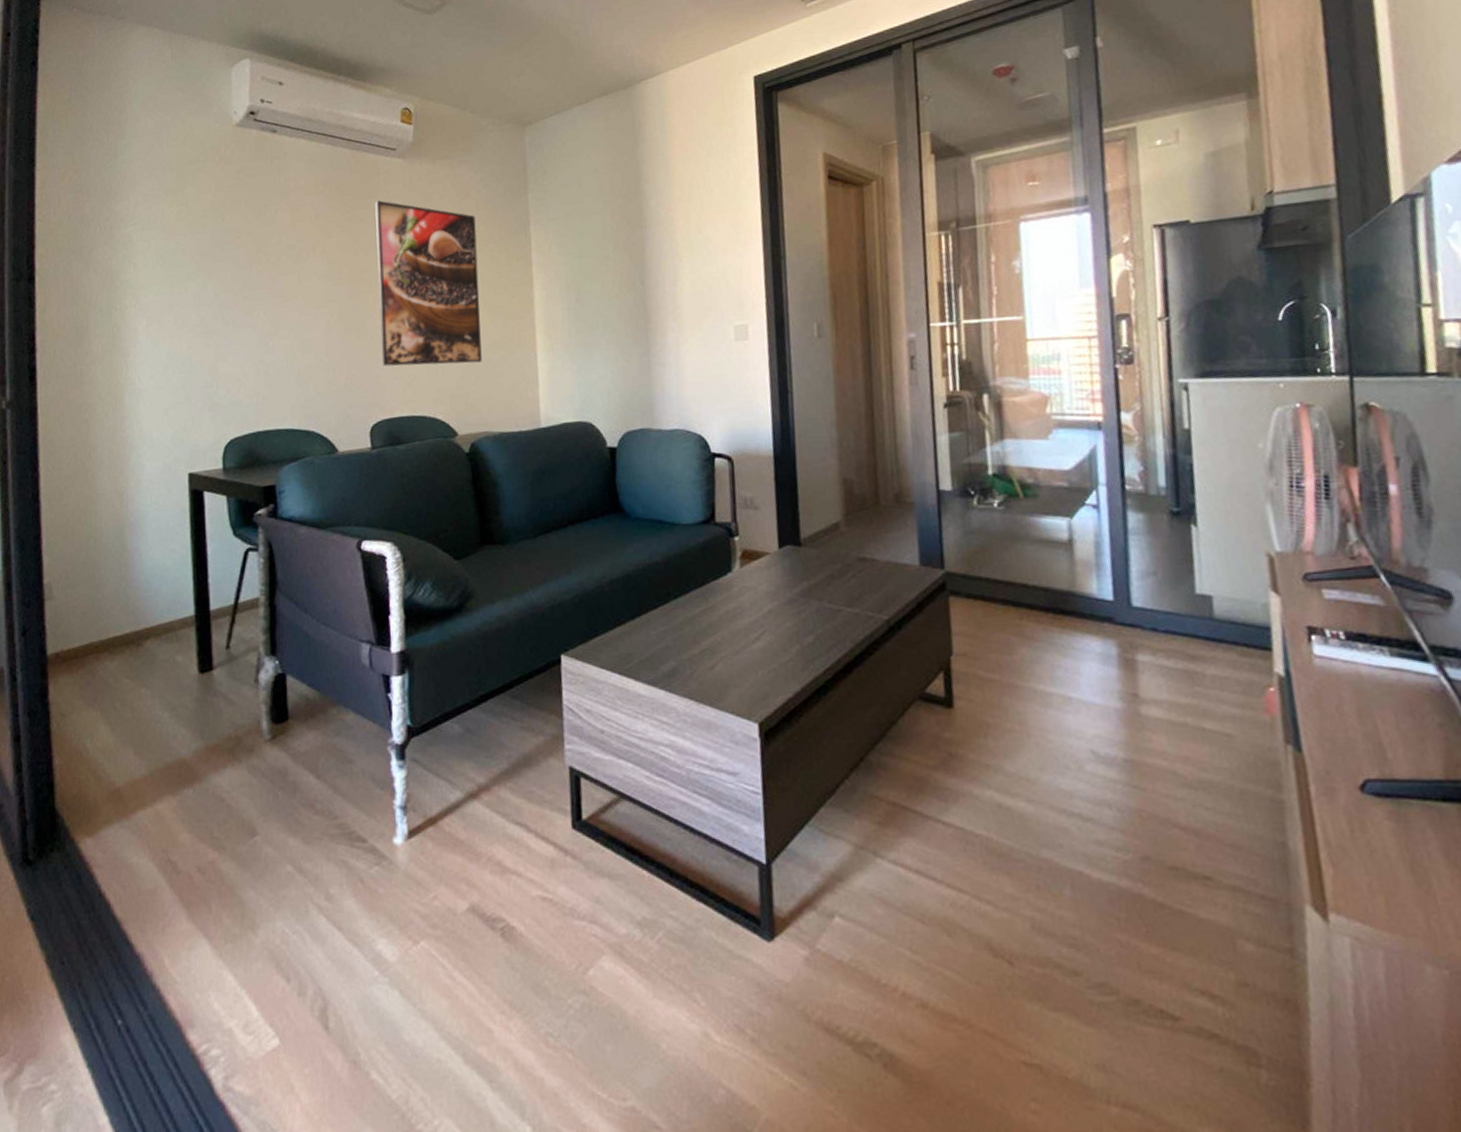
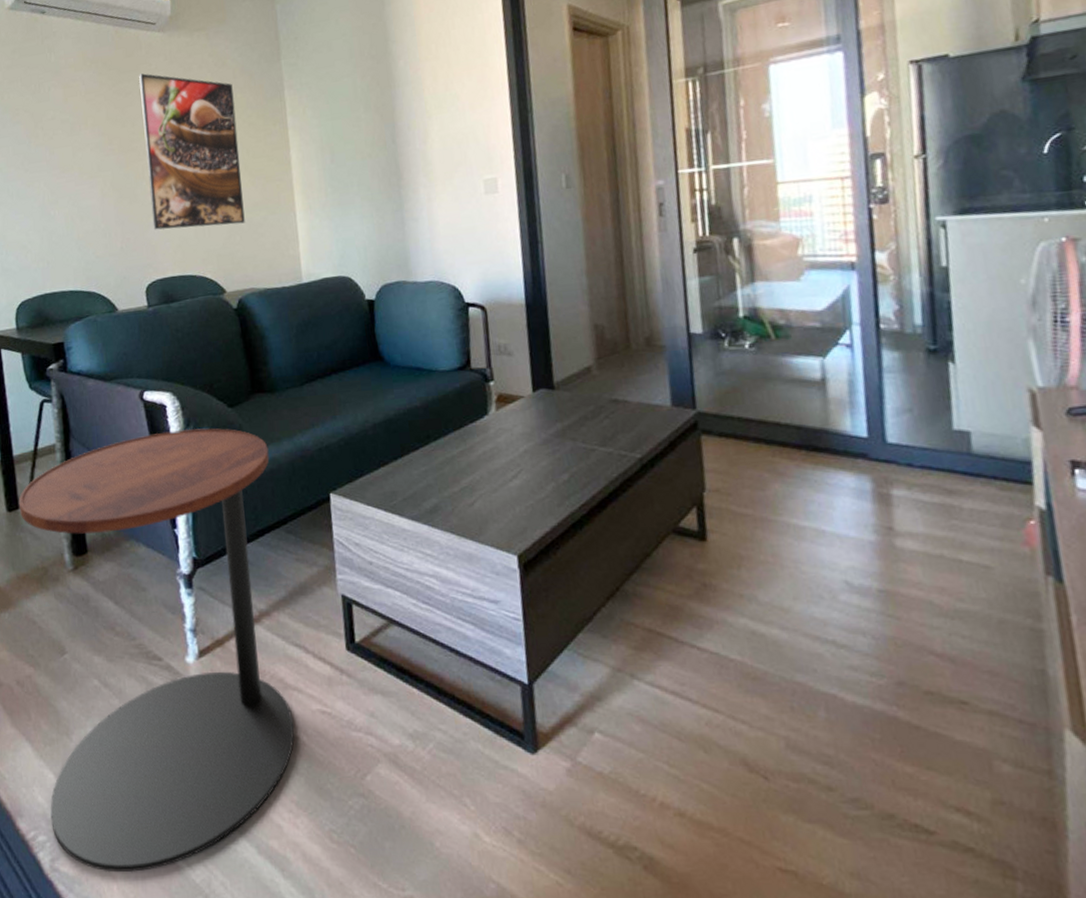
side table: none [213,582,512,1090] -> present [18,428,295,873]

